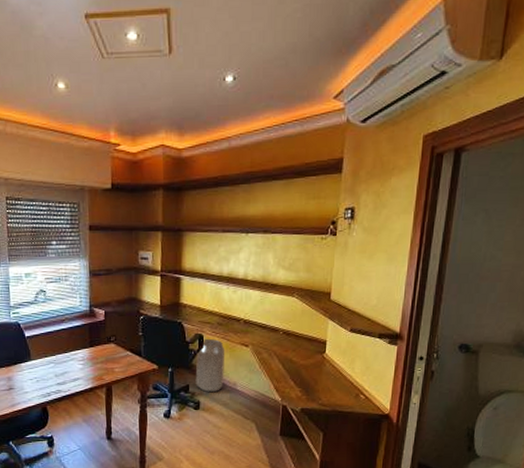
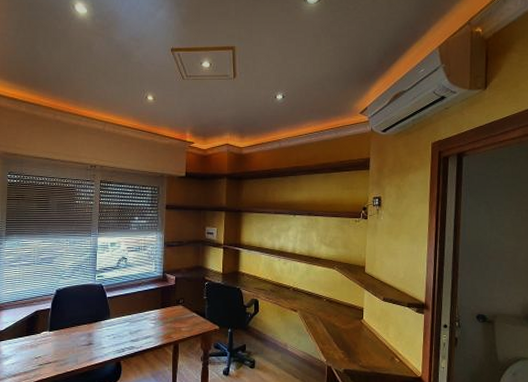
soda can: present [195,338,225,393] -> none [251,303,277,353]

